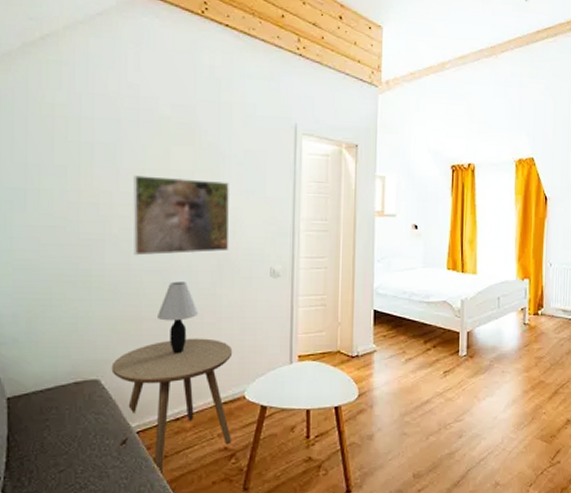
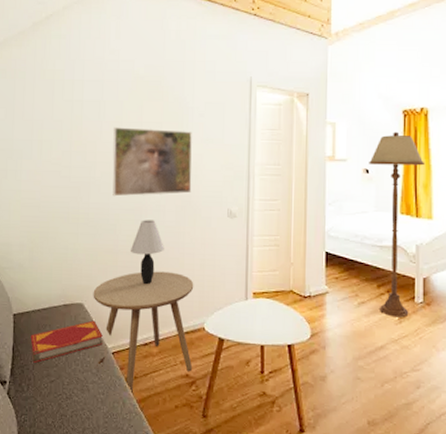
hardback book: none [31,398,125,452] -> present [30,320,103,363]
floor lamp: none [418,187,471,371] -> present [369,131,426,318]

